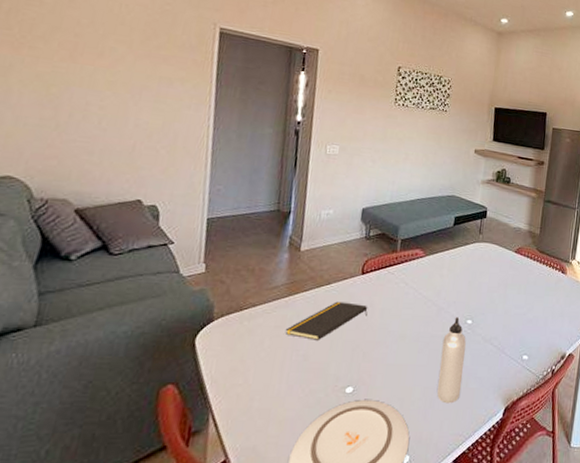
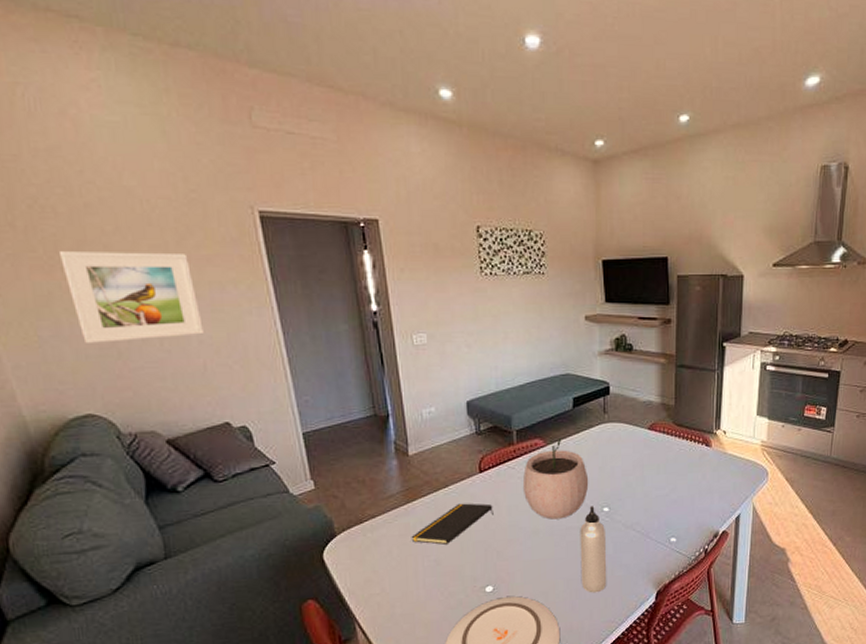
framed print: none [27,33,148,120] -> present [58,252,204,343]
plant pot: none [398,251,458,327] -> present [523,438,589,520]

